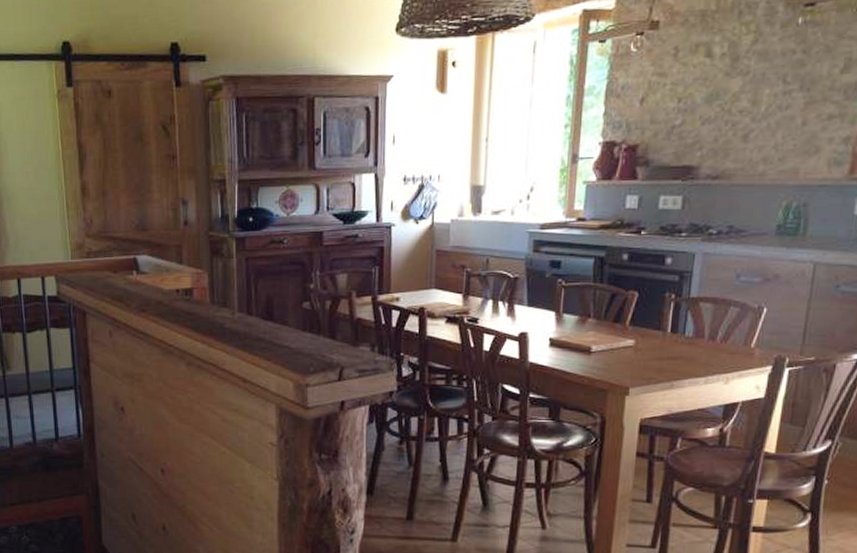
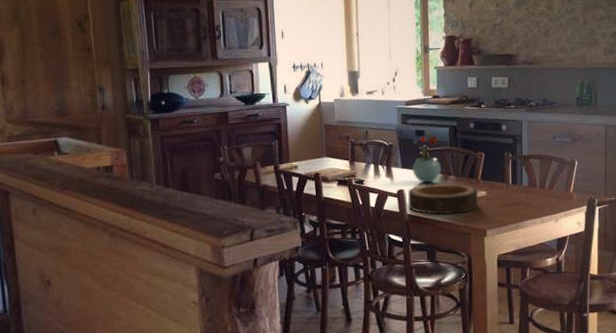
wooden bowl: none [531,327,623,366] -> present [407,183,479,215]
potted flower: none [541,262,580,326] -> present [412,131,441,183]

